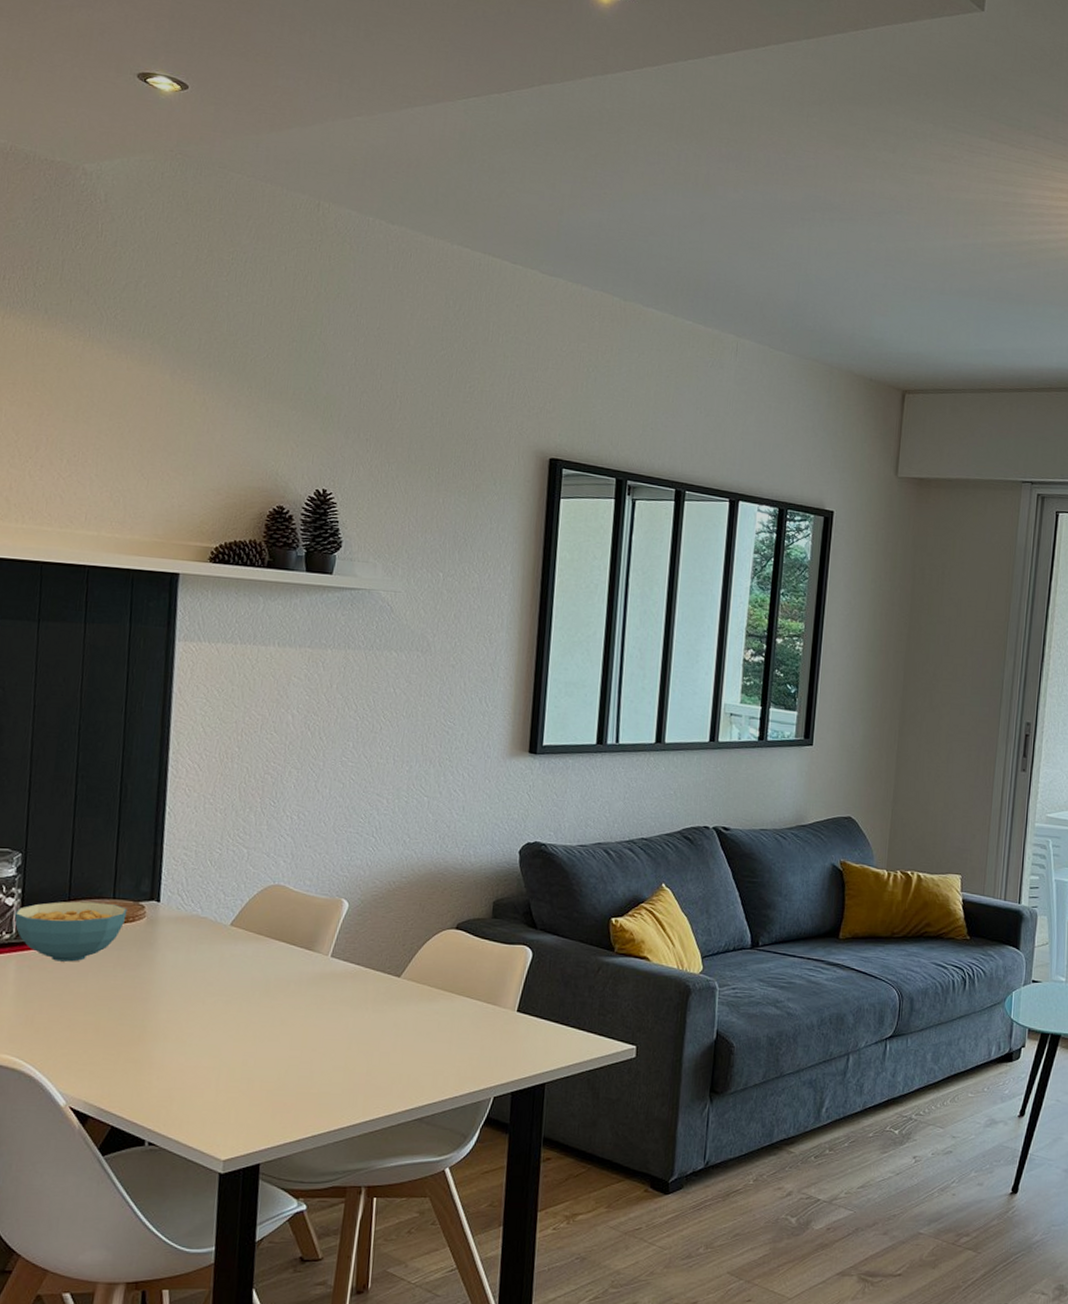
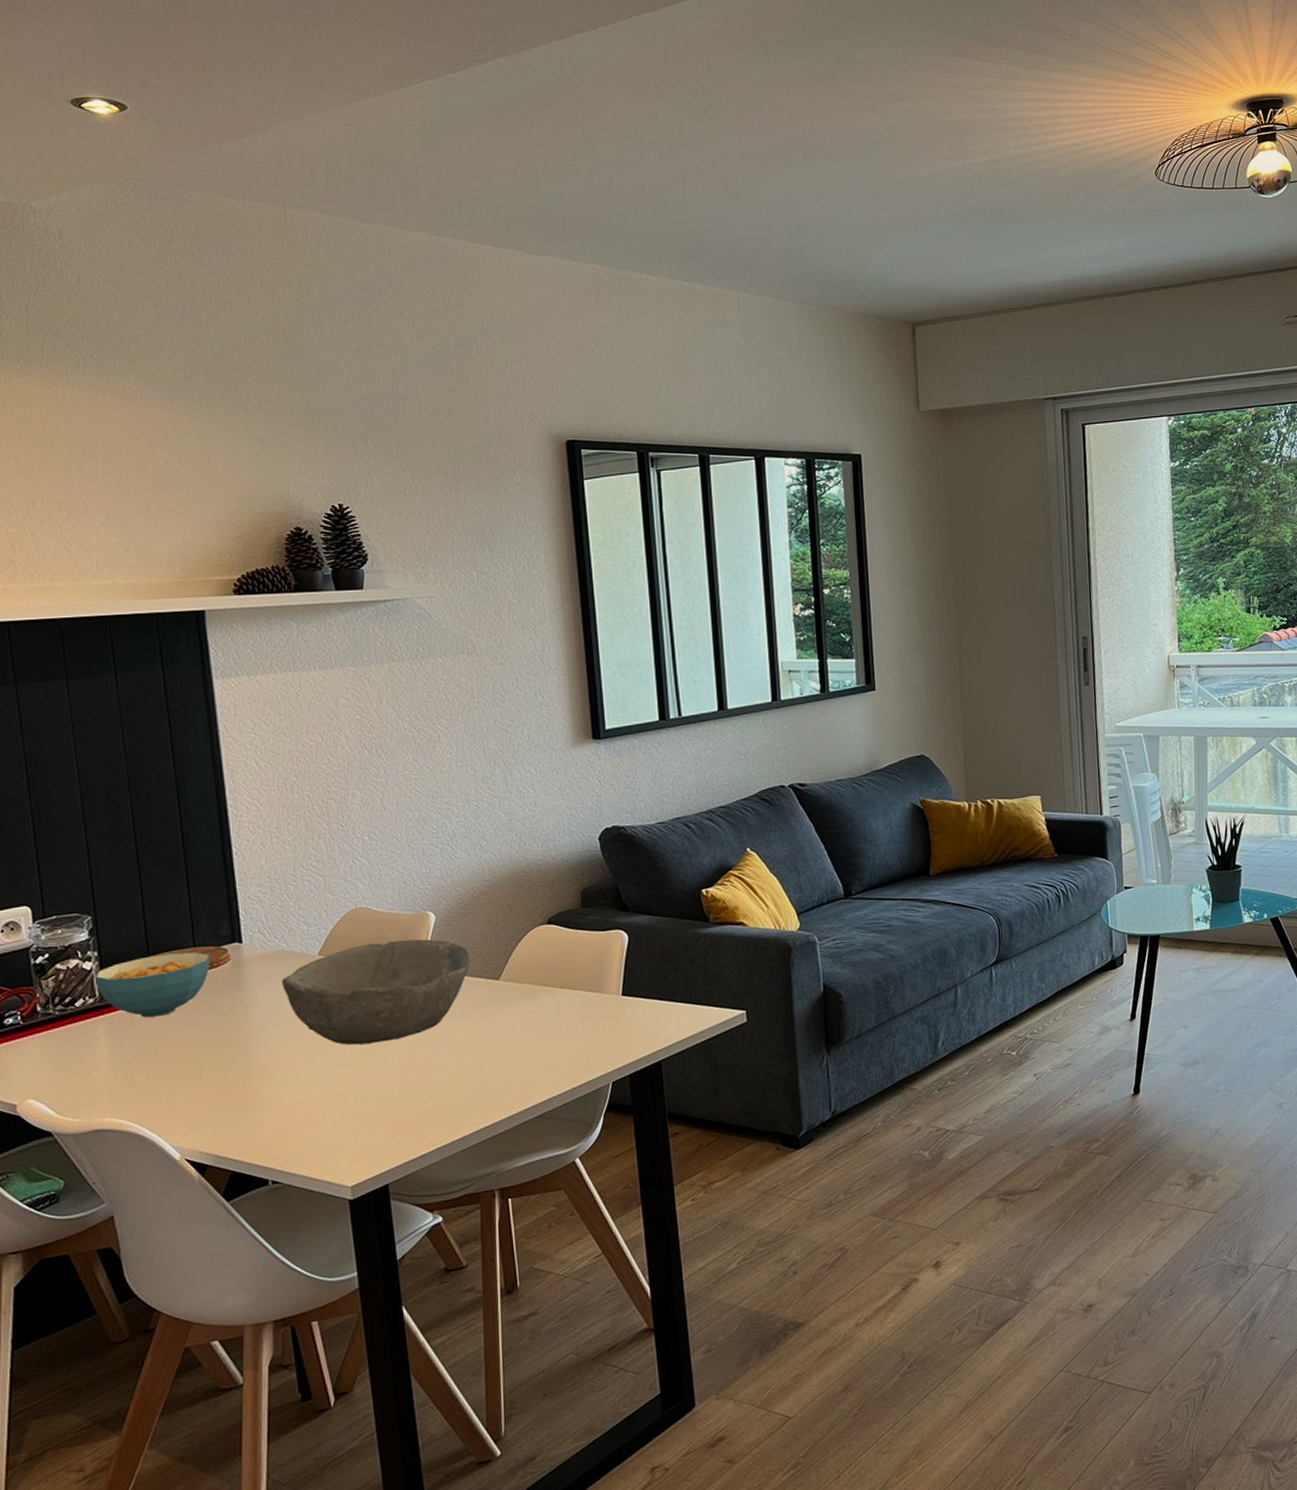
bowl: none [190,922,376,1021] -> present [281,939,471,1045]

